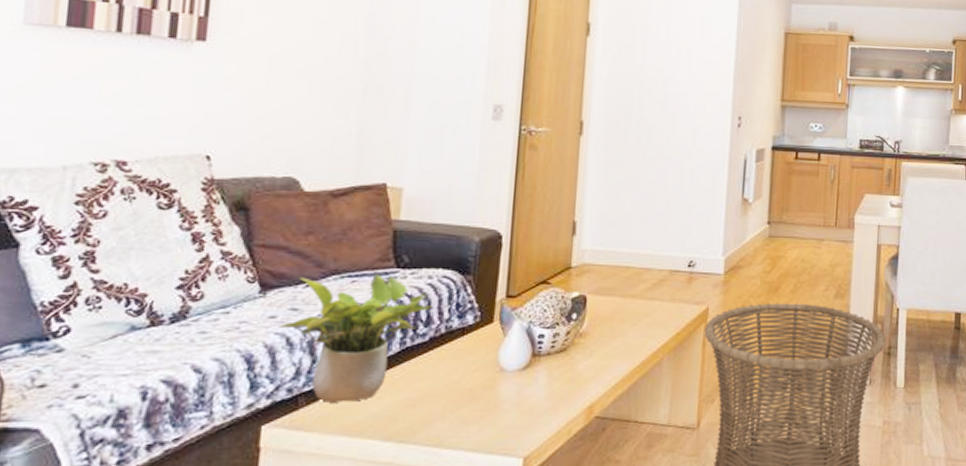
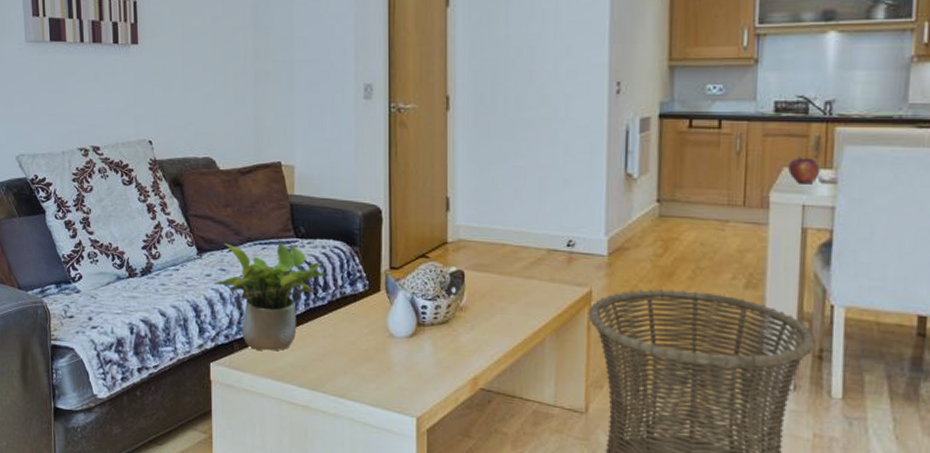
fruit: none [868,186,891,208] -> present [788,157,821,184]

